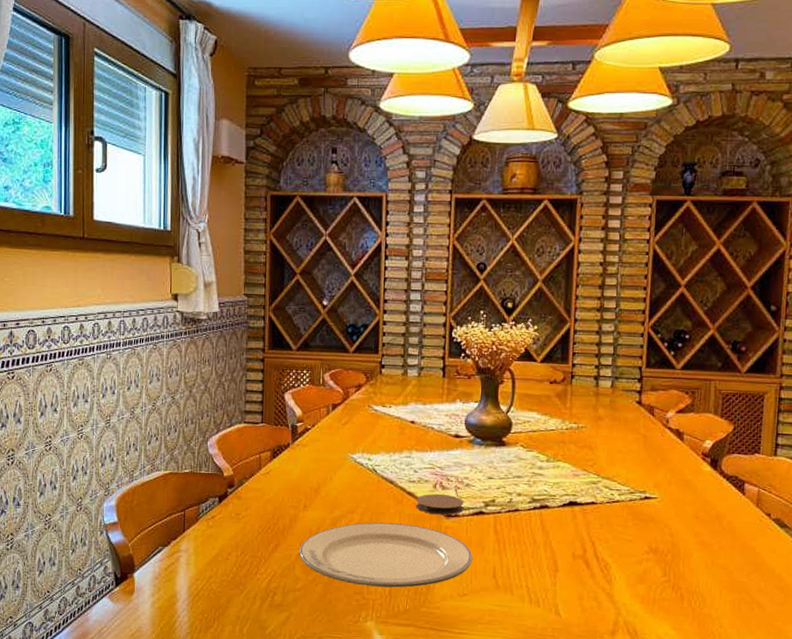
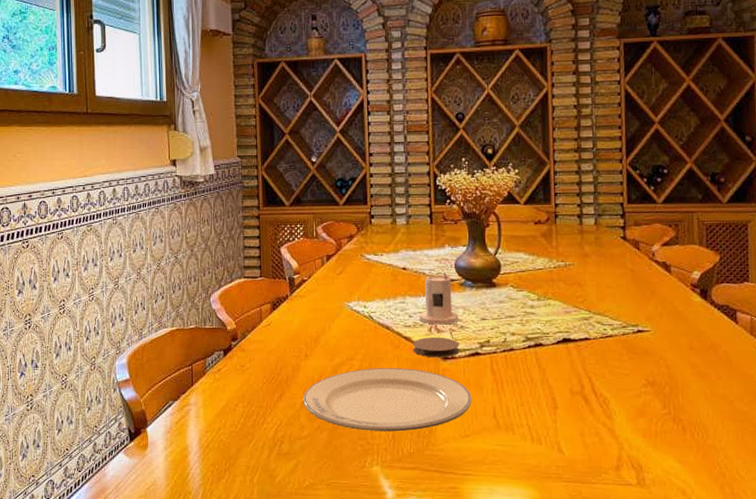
candle: none [424,427,465,482] -> present [419,272,459,325]

